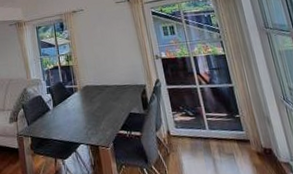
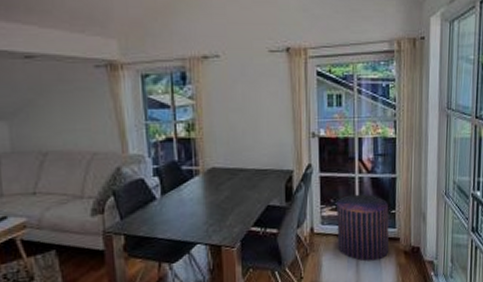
pouf: none [185,101,243,162] -> present [337,194,390,262]

